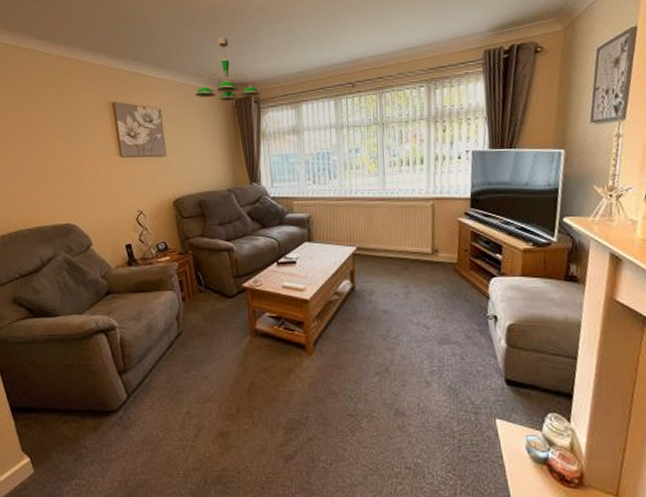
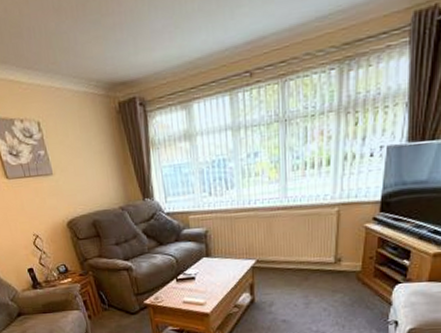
ceiling light fixture: present [196,37,260,102] -> none [74,23,145,107]

